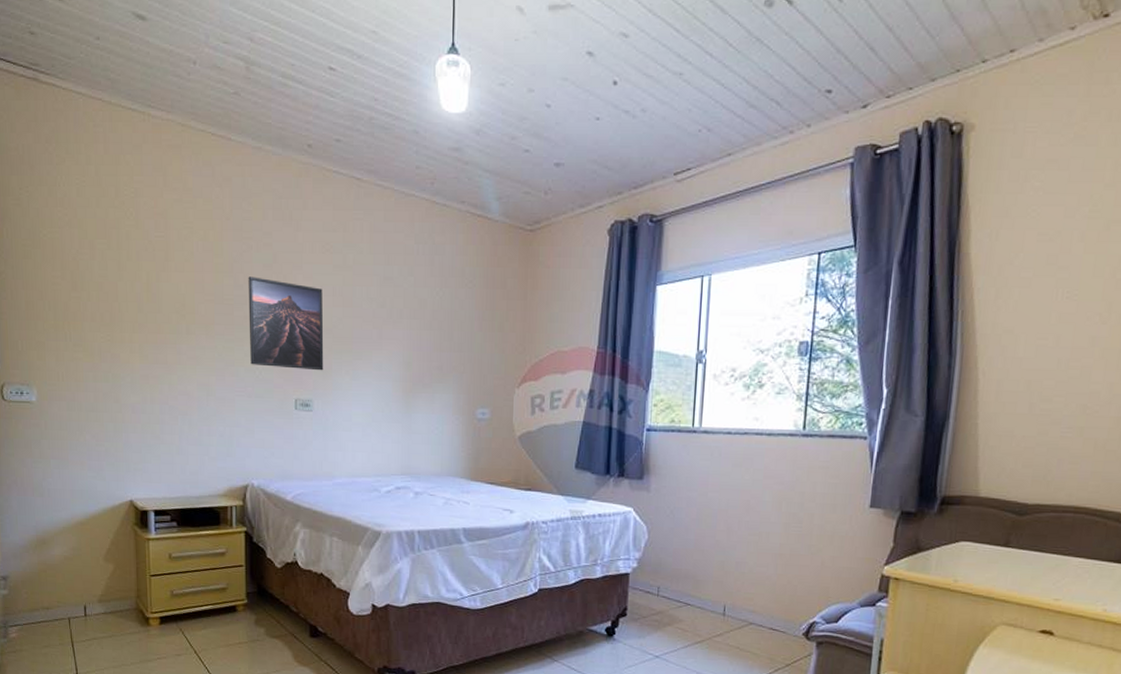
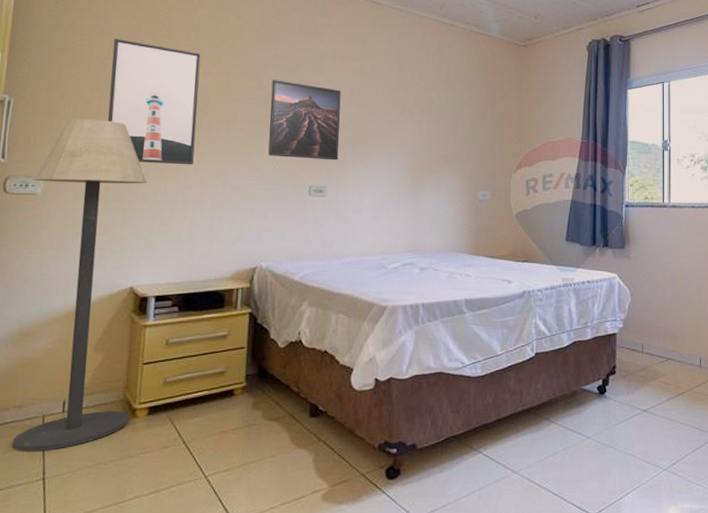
floor lamp: none [27,321,144,650] -> present [11,118,148,453]
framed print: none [82,230,176,374] -> present [107,39,201,165]

